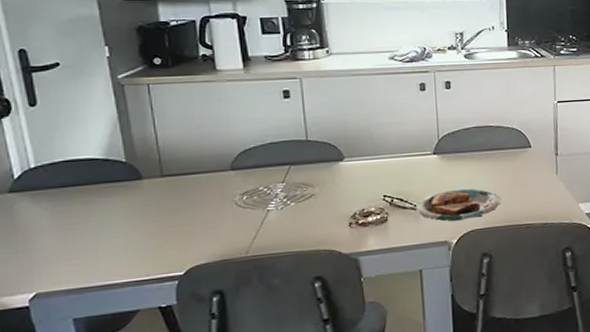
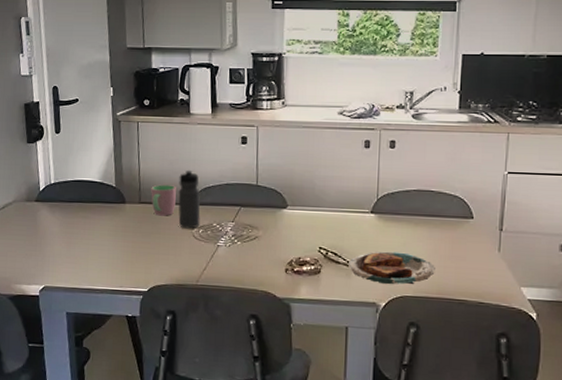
cup: none [175,151,210,188] -> present [151,184,176,216]
water bottle: none [210,132,243,198] -> present [178,169,201,229]

